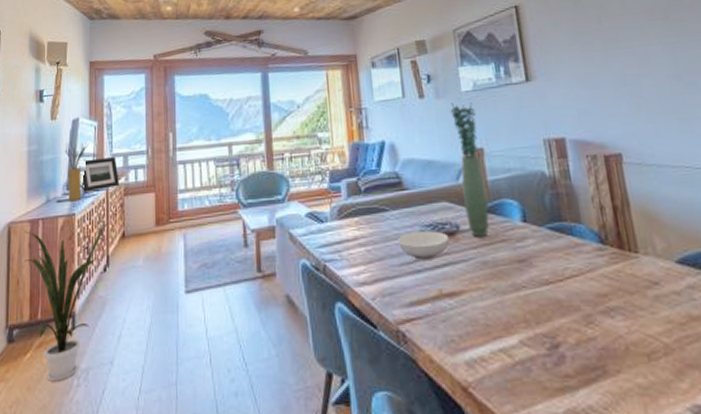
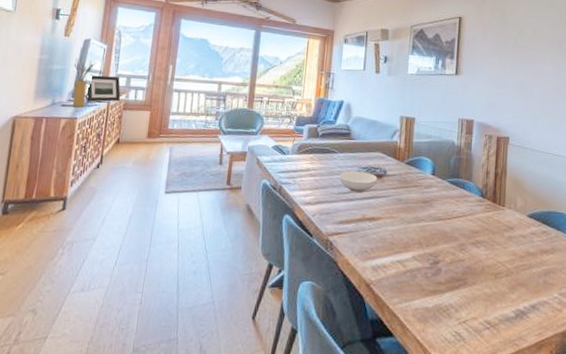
house plant: present [24,223,108,381] -> none [25,125,105,249]
vase: present [450,102,489,237] -> none [393,81,415,182]

